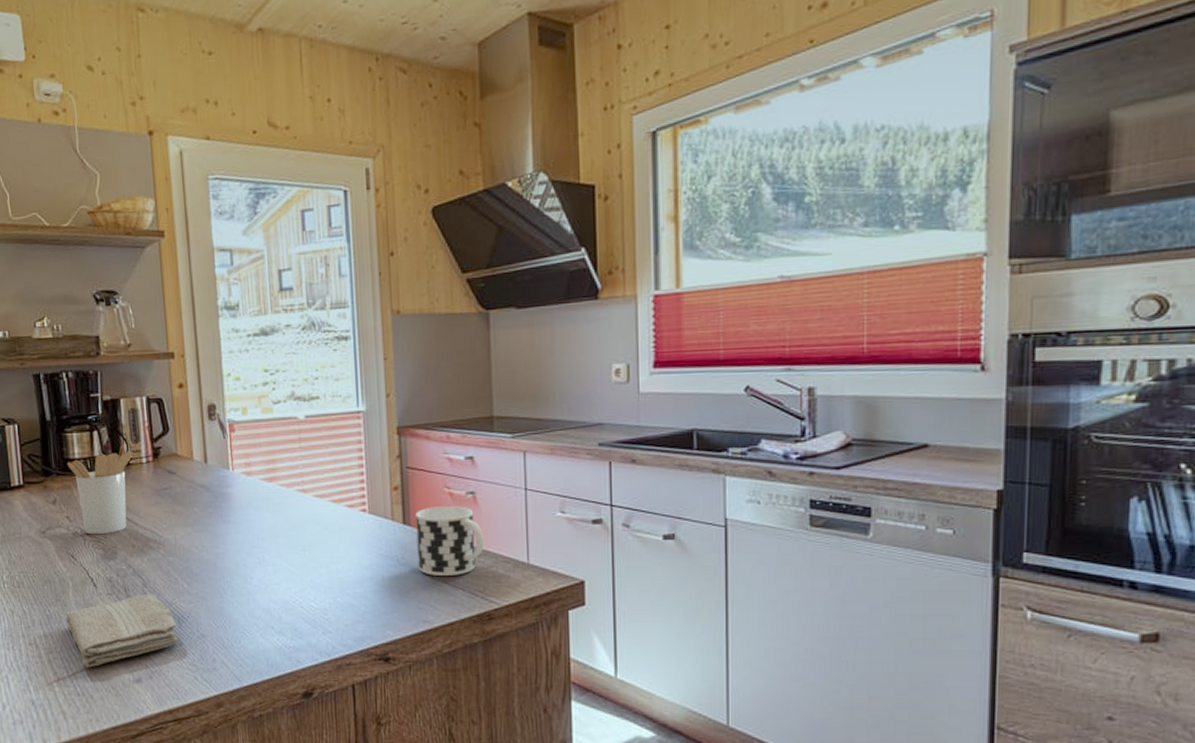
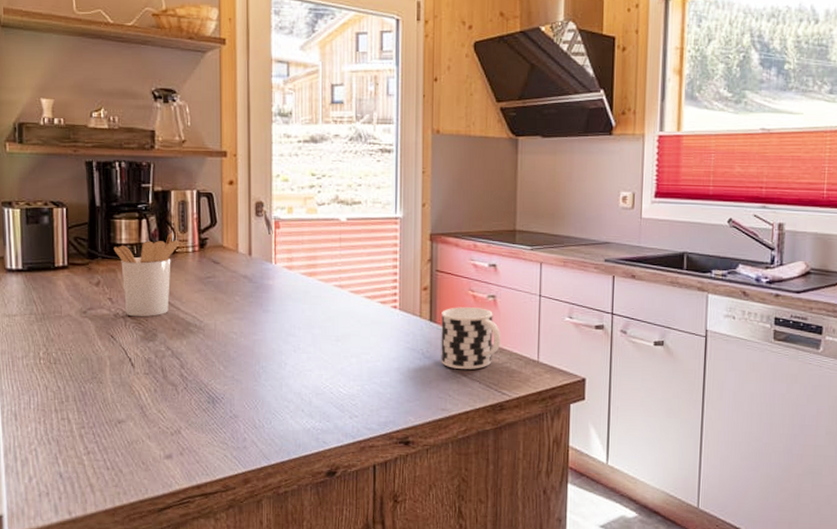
washcloth: present [66,593,178,668] -> none [101,374,211,443]

